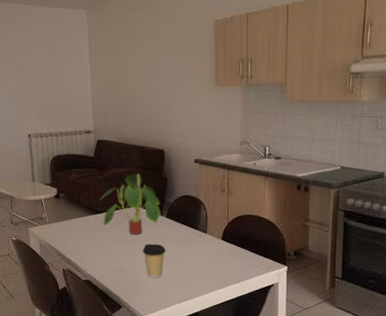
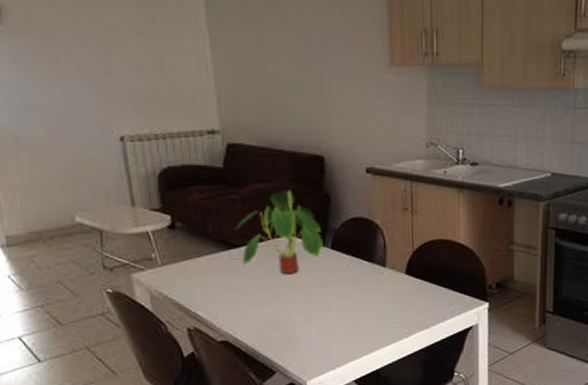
coffee cup: present [142,243,166,278] -> none [300,284,333,331]

